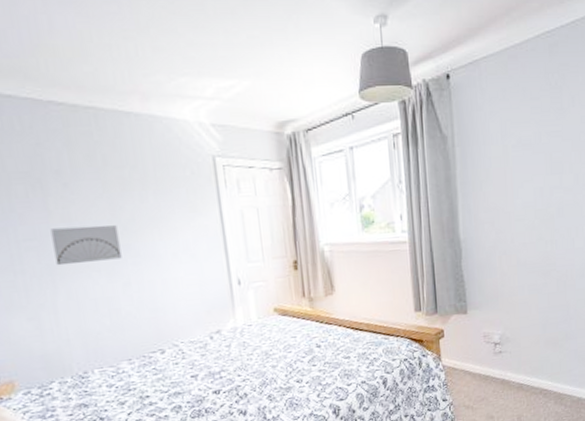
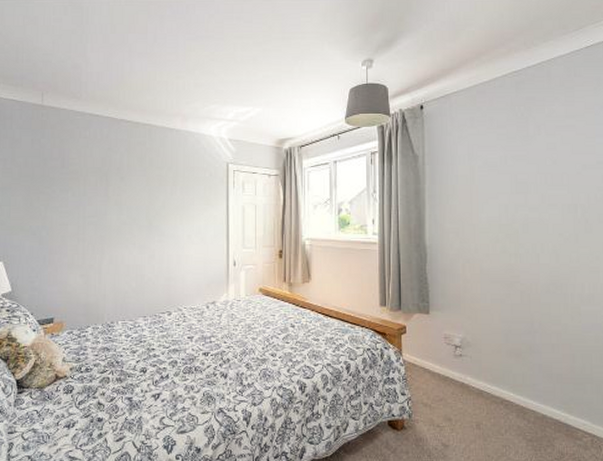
wall art: present [50,225,122,266] -> none [107,209,152,238]

